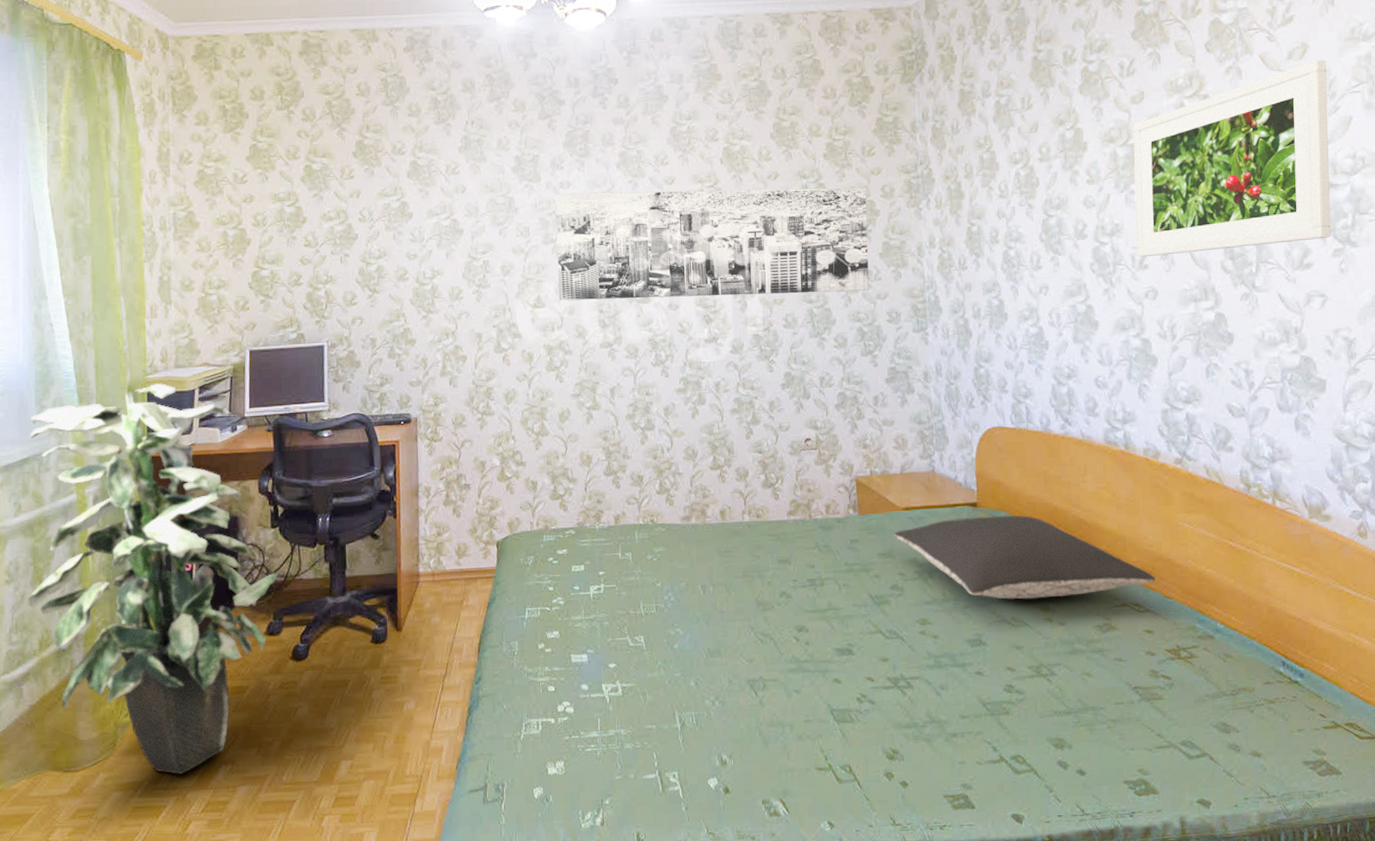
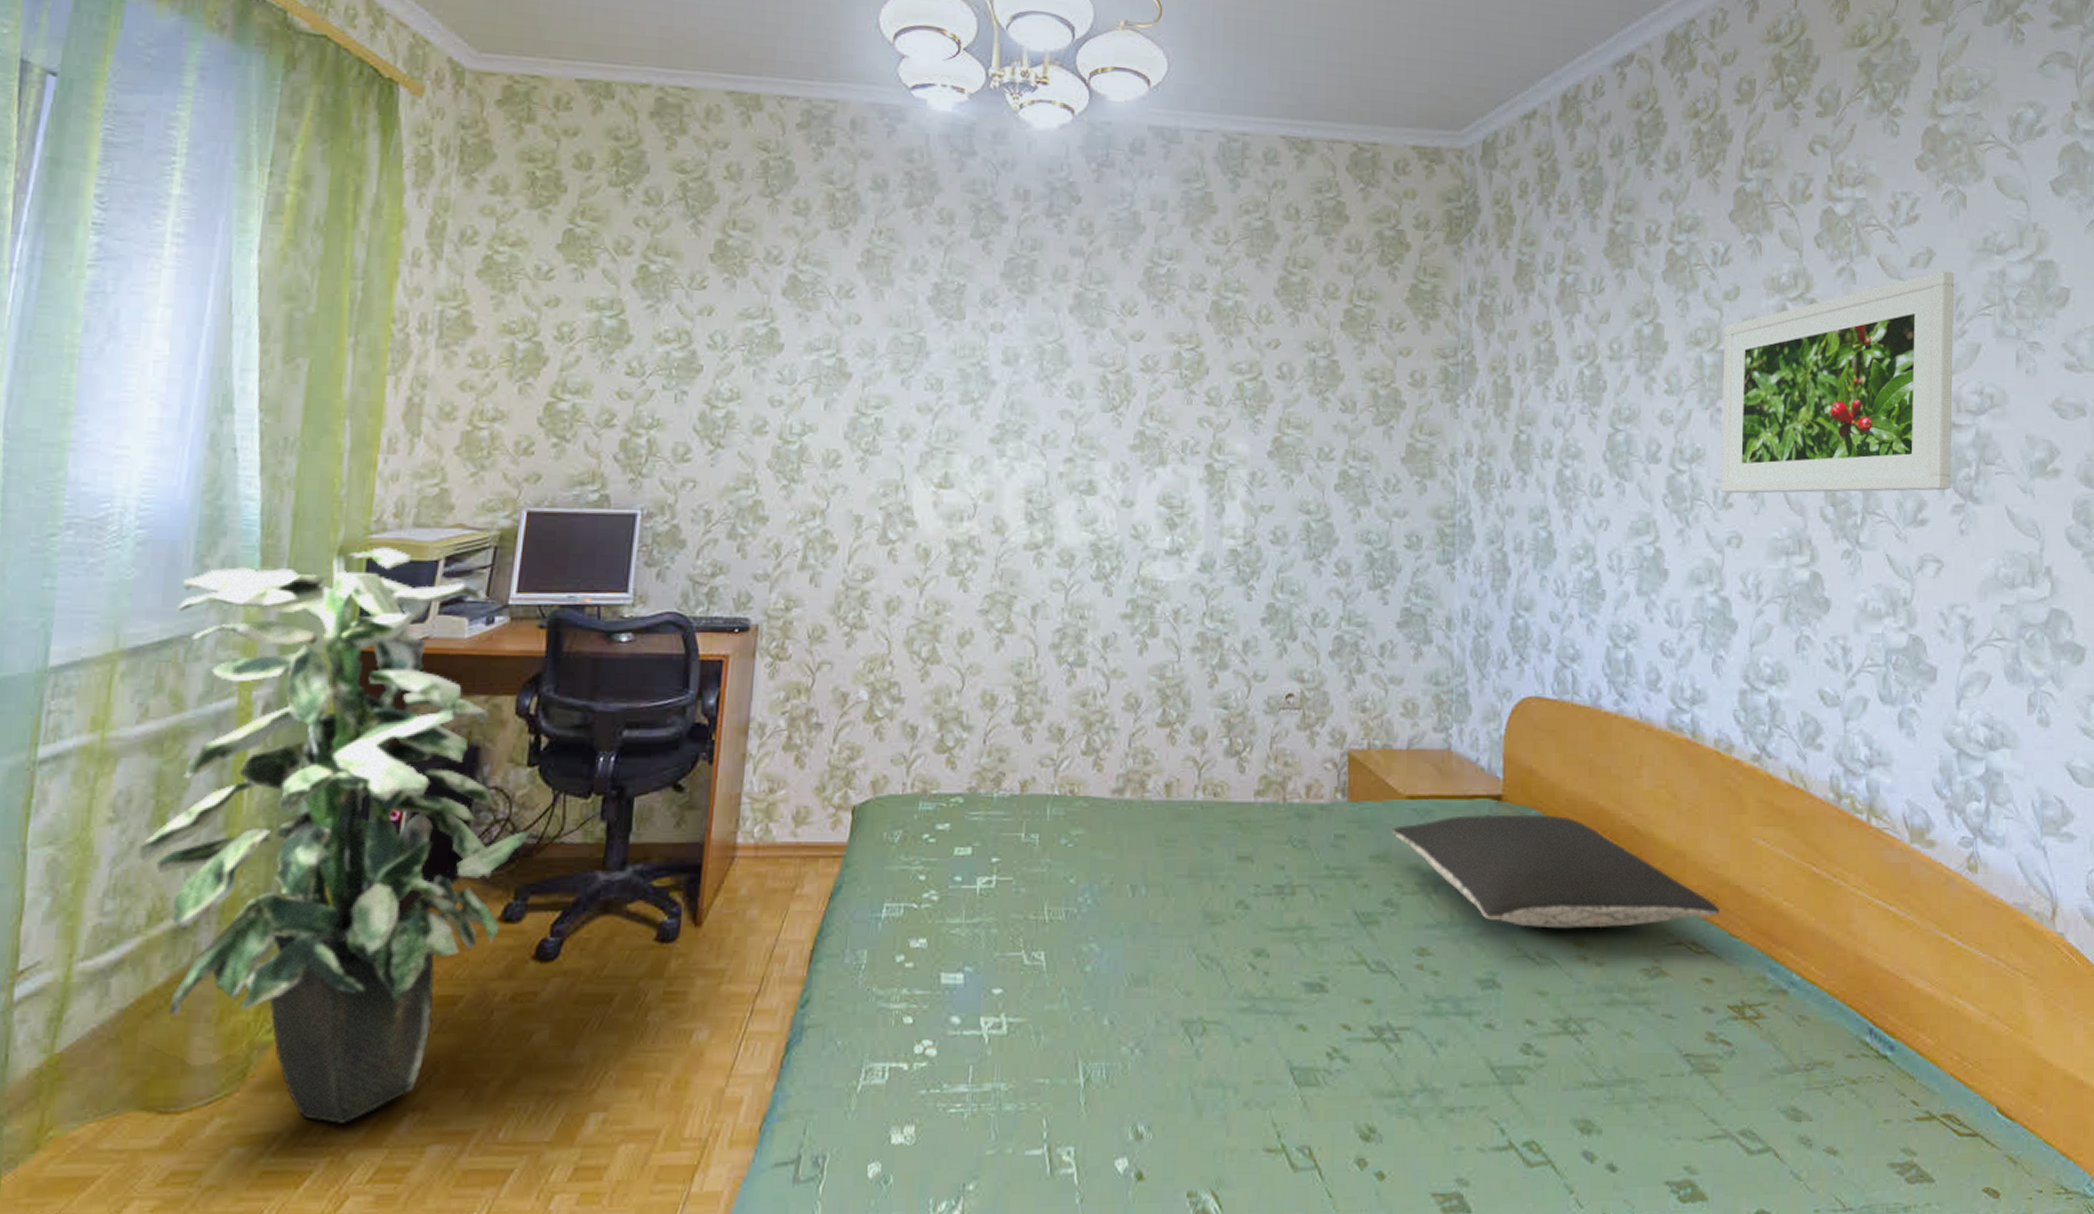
wall art: present [555,187,869,301] -> none [973,337,1391,506]

